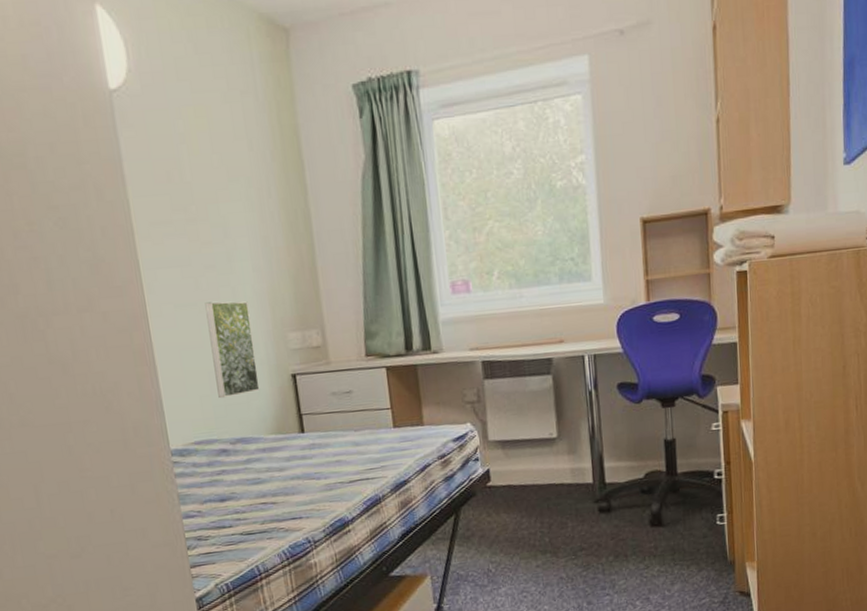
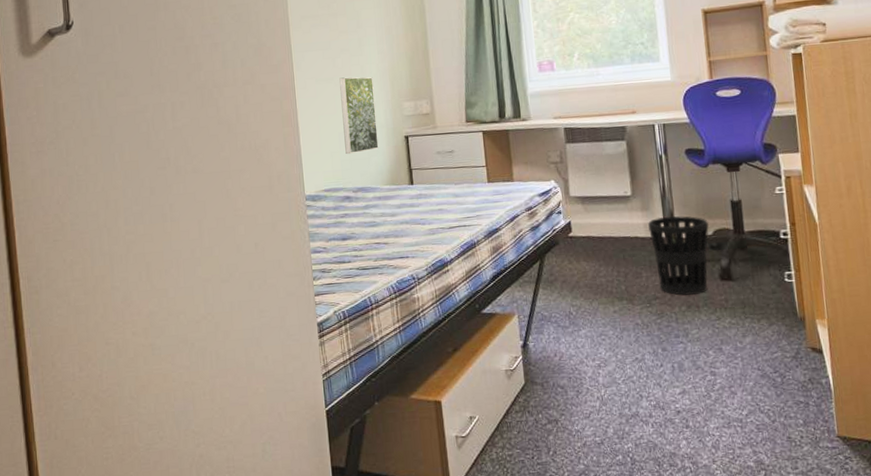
wastebasket: none [575,458,641,545] -> present [648,216,710,296]

